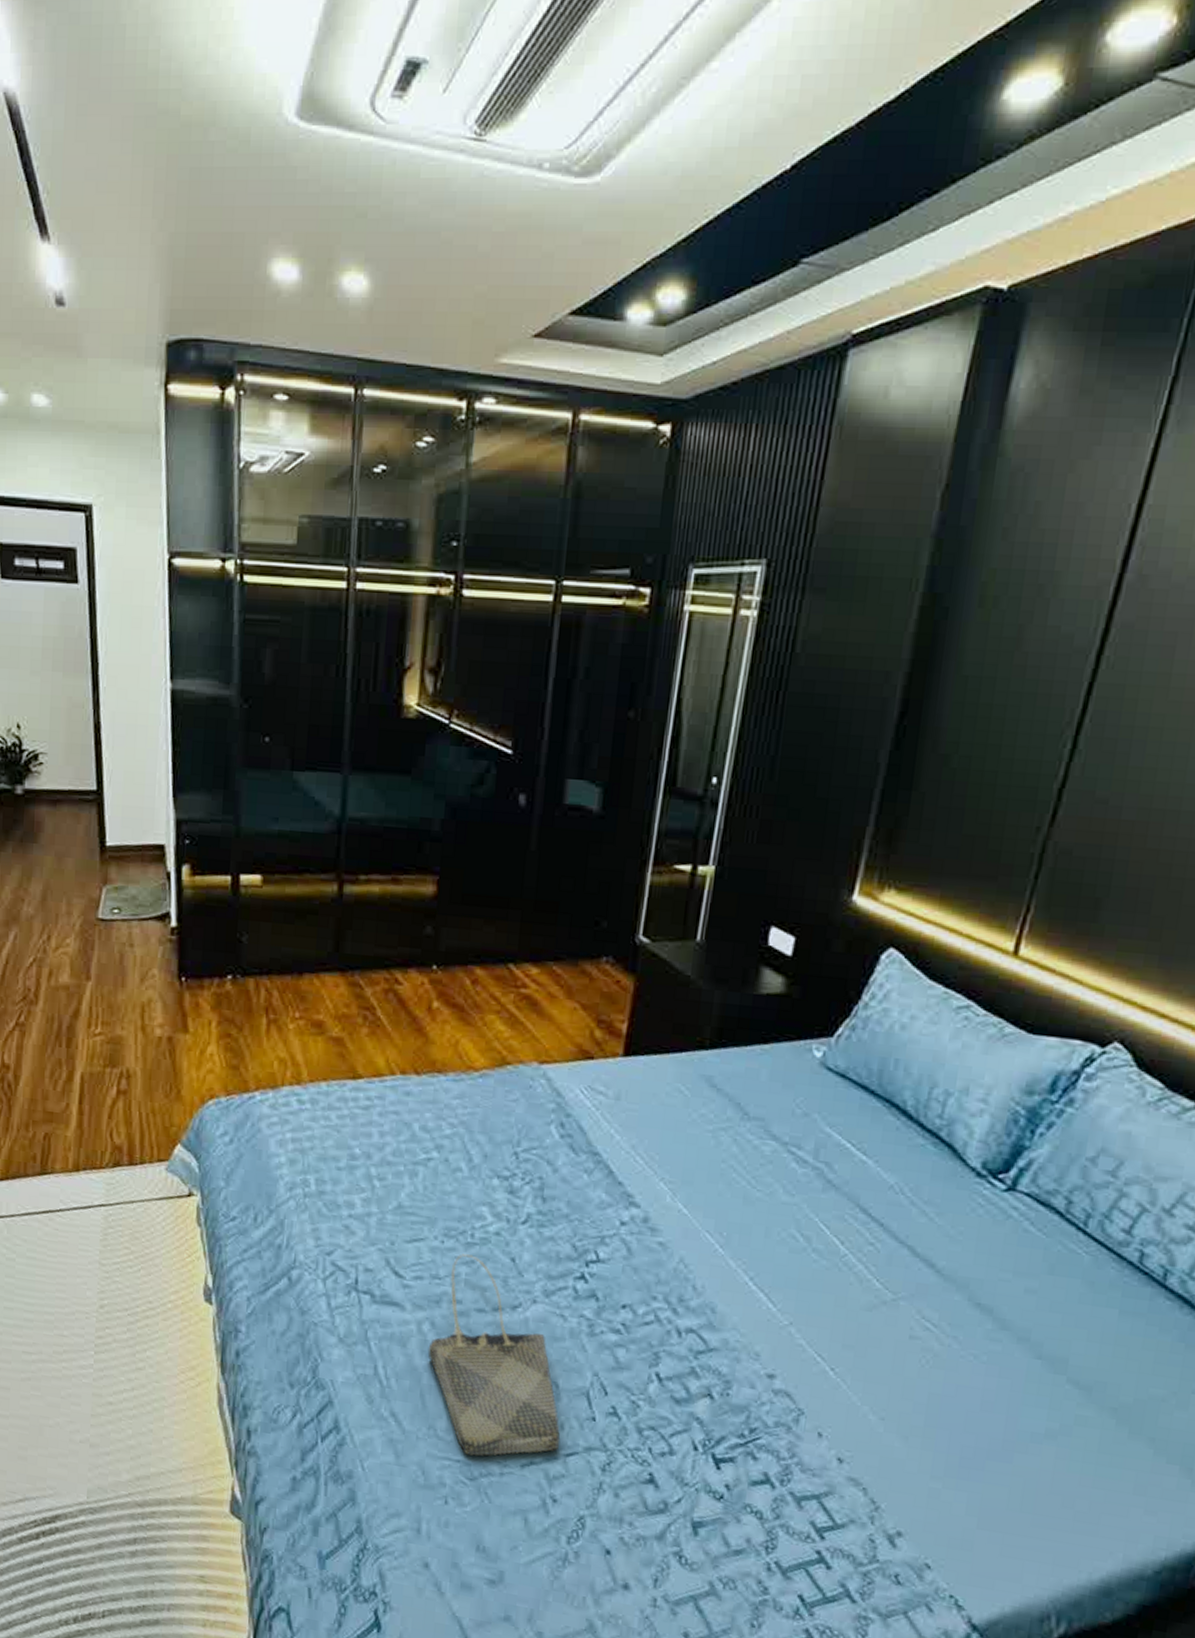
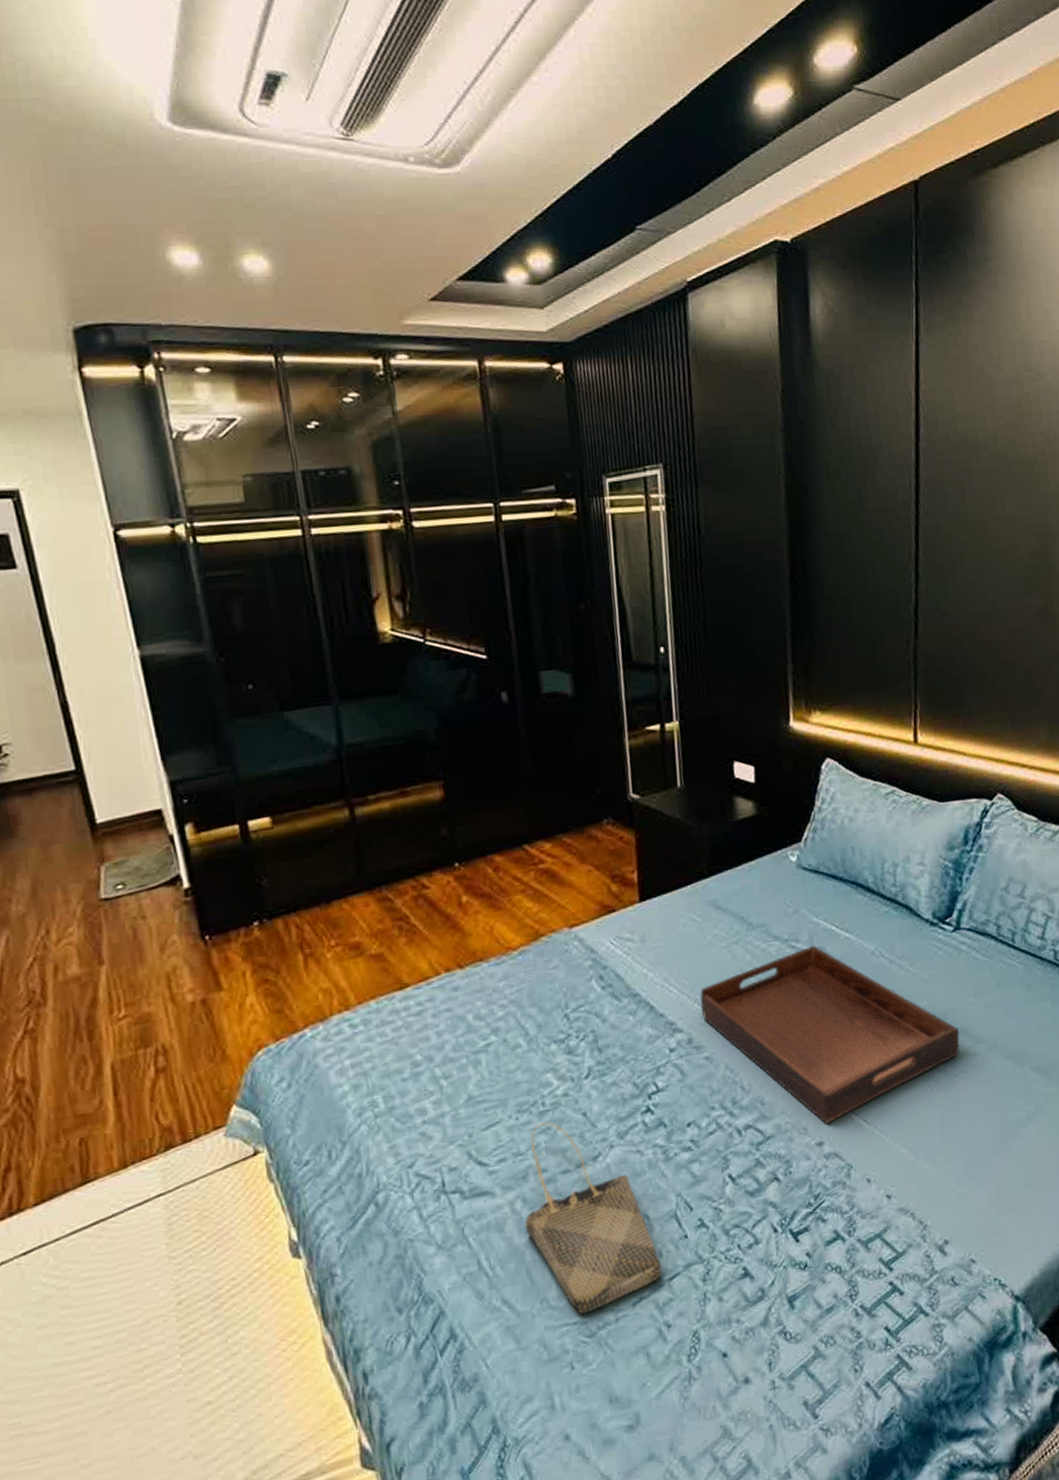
serving tray: none [666,1158,981,1358] -> present [699,946,960,1124]

